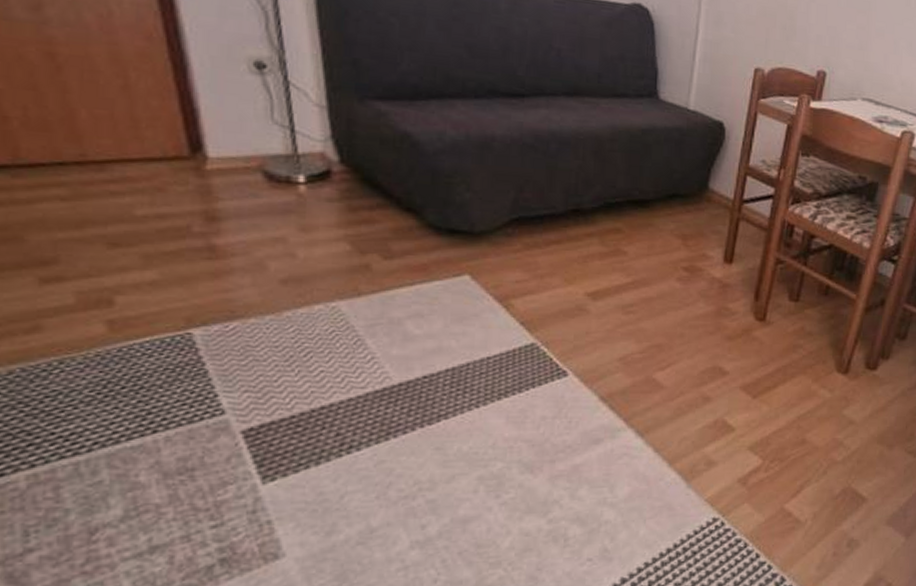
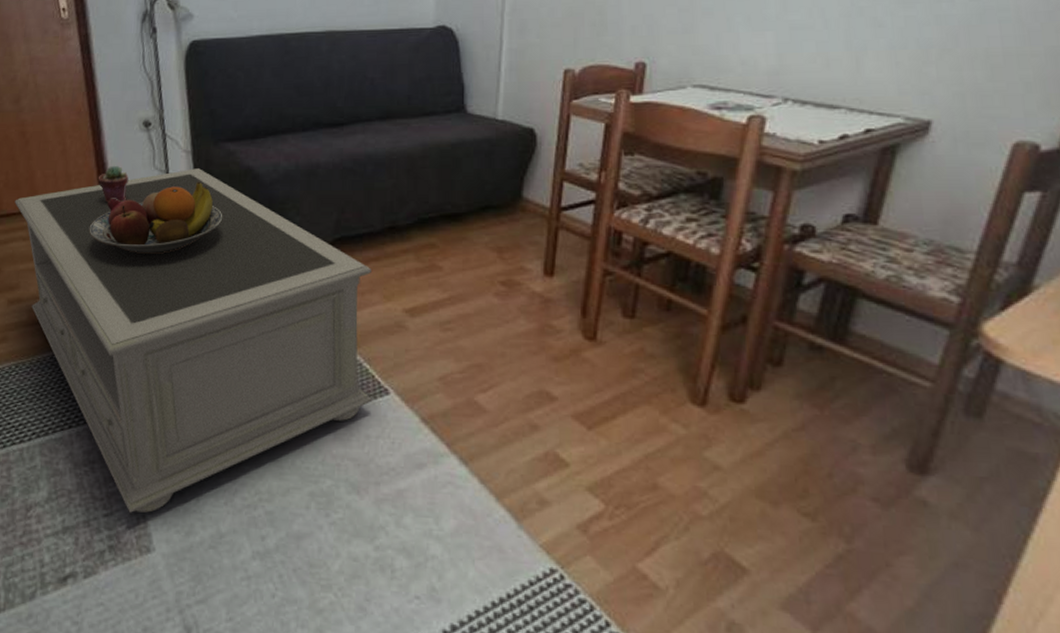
coffee table: none [42,127,552,520] -> present [14,168,372,513]
fruit bowl: none [173,143,372,226] -> present [89,181,223,254]
potted succulent: none [184,114,234,161] -> present [97,166,129,203]

